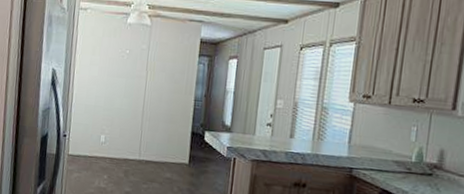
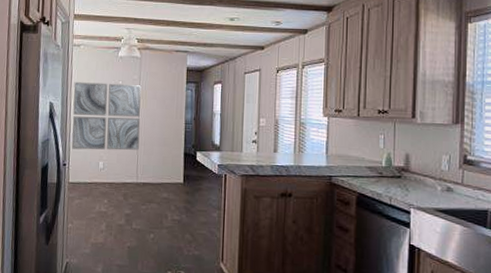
wall art: none [73,48,150,126] -> present [72,82,141,151]

